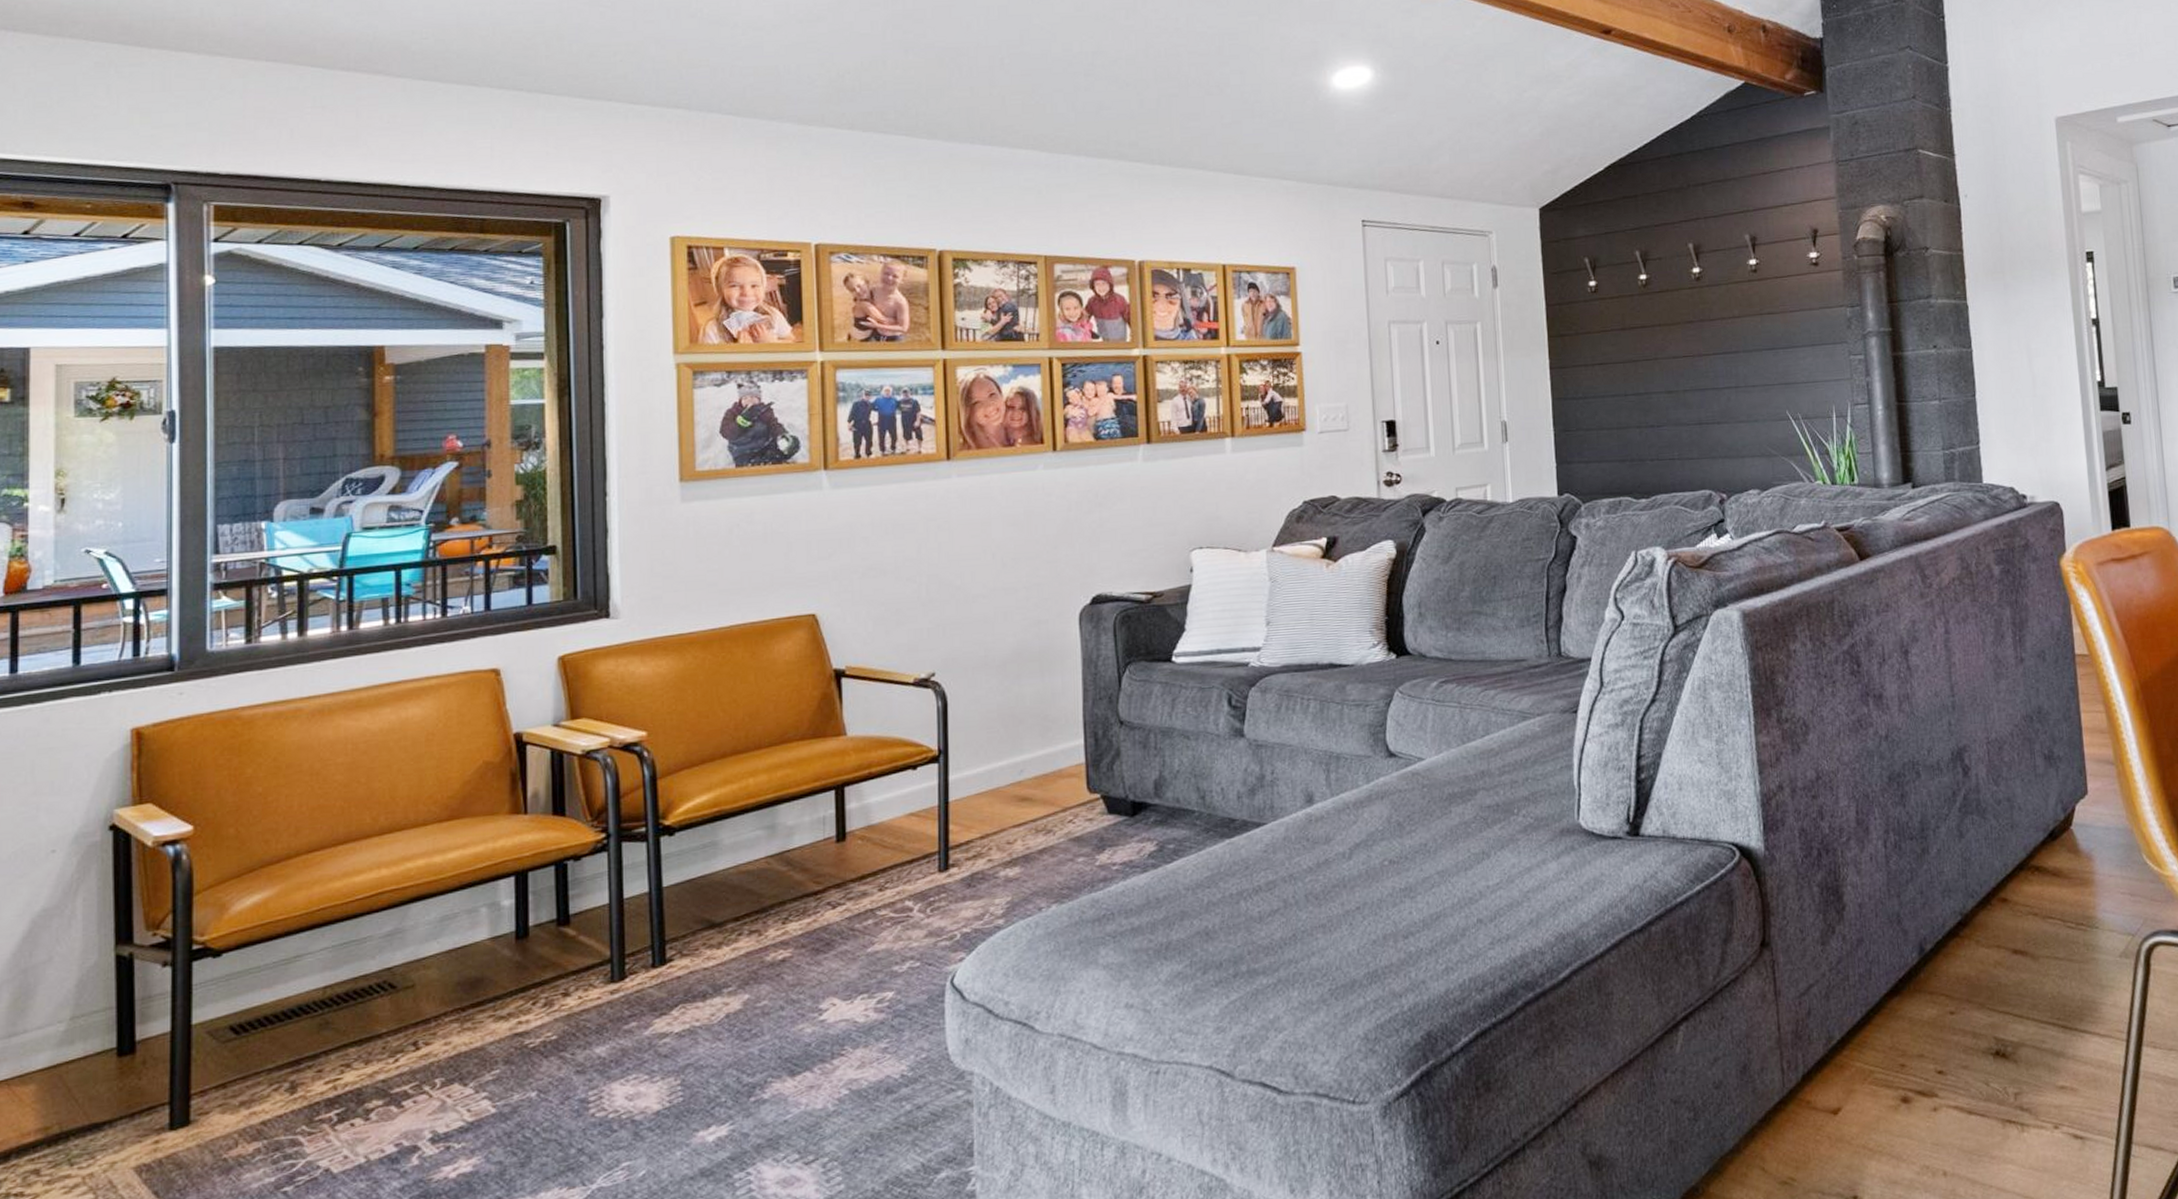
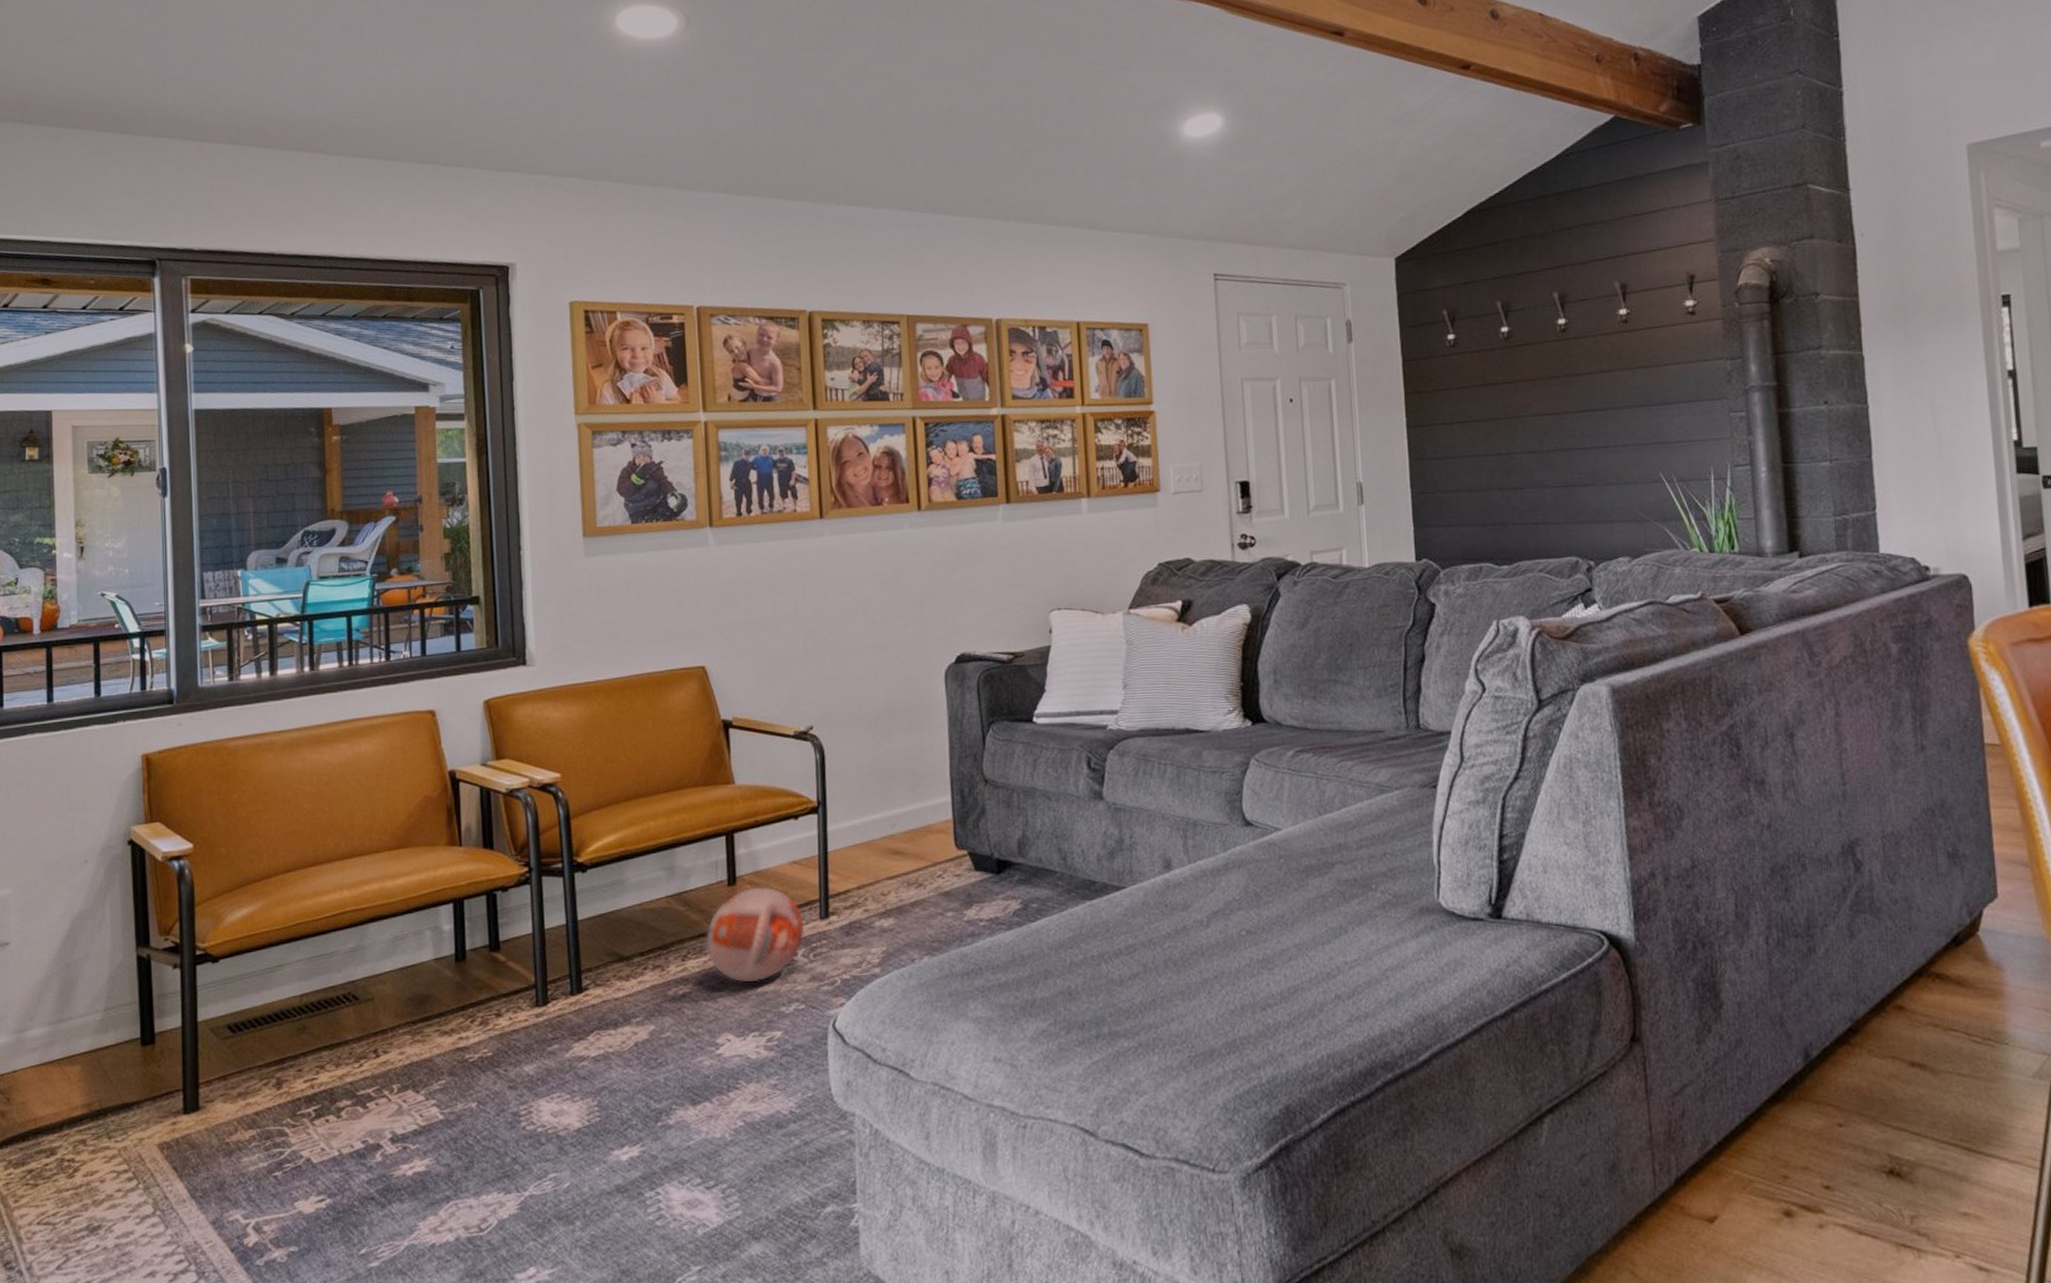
ball: none [809,841,922,944] -> present [705,887,805,983]

